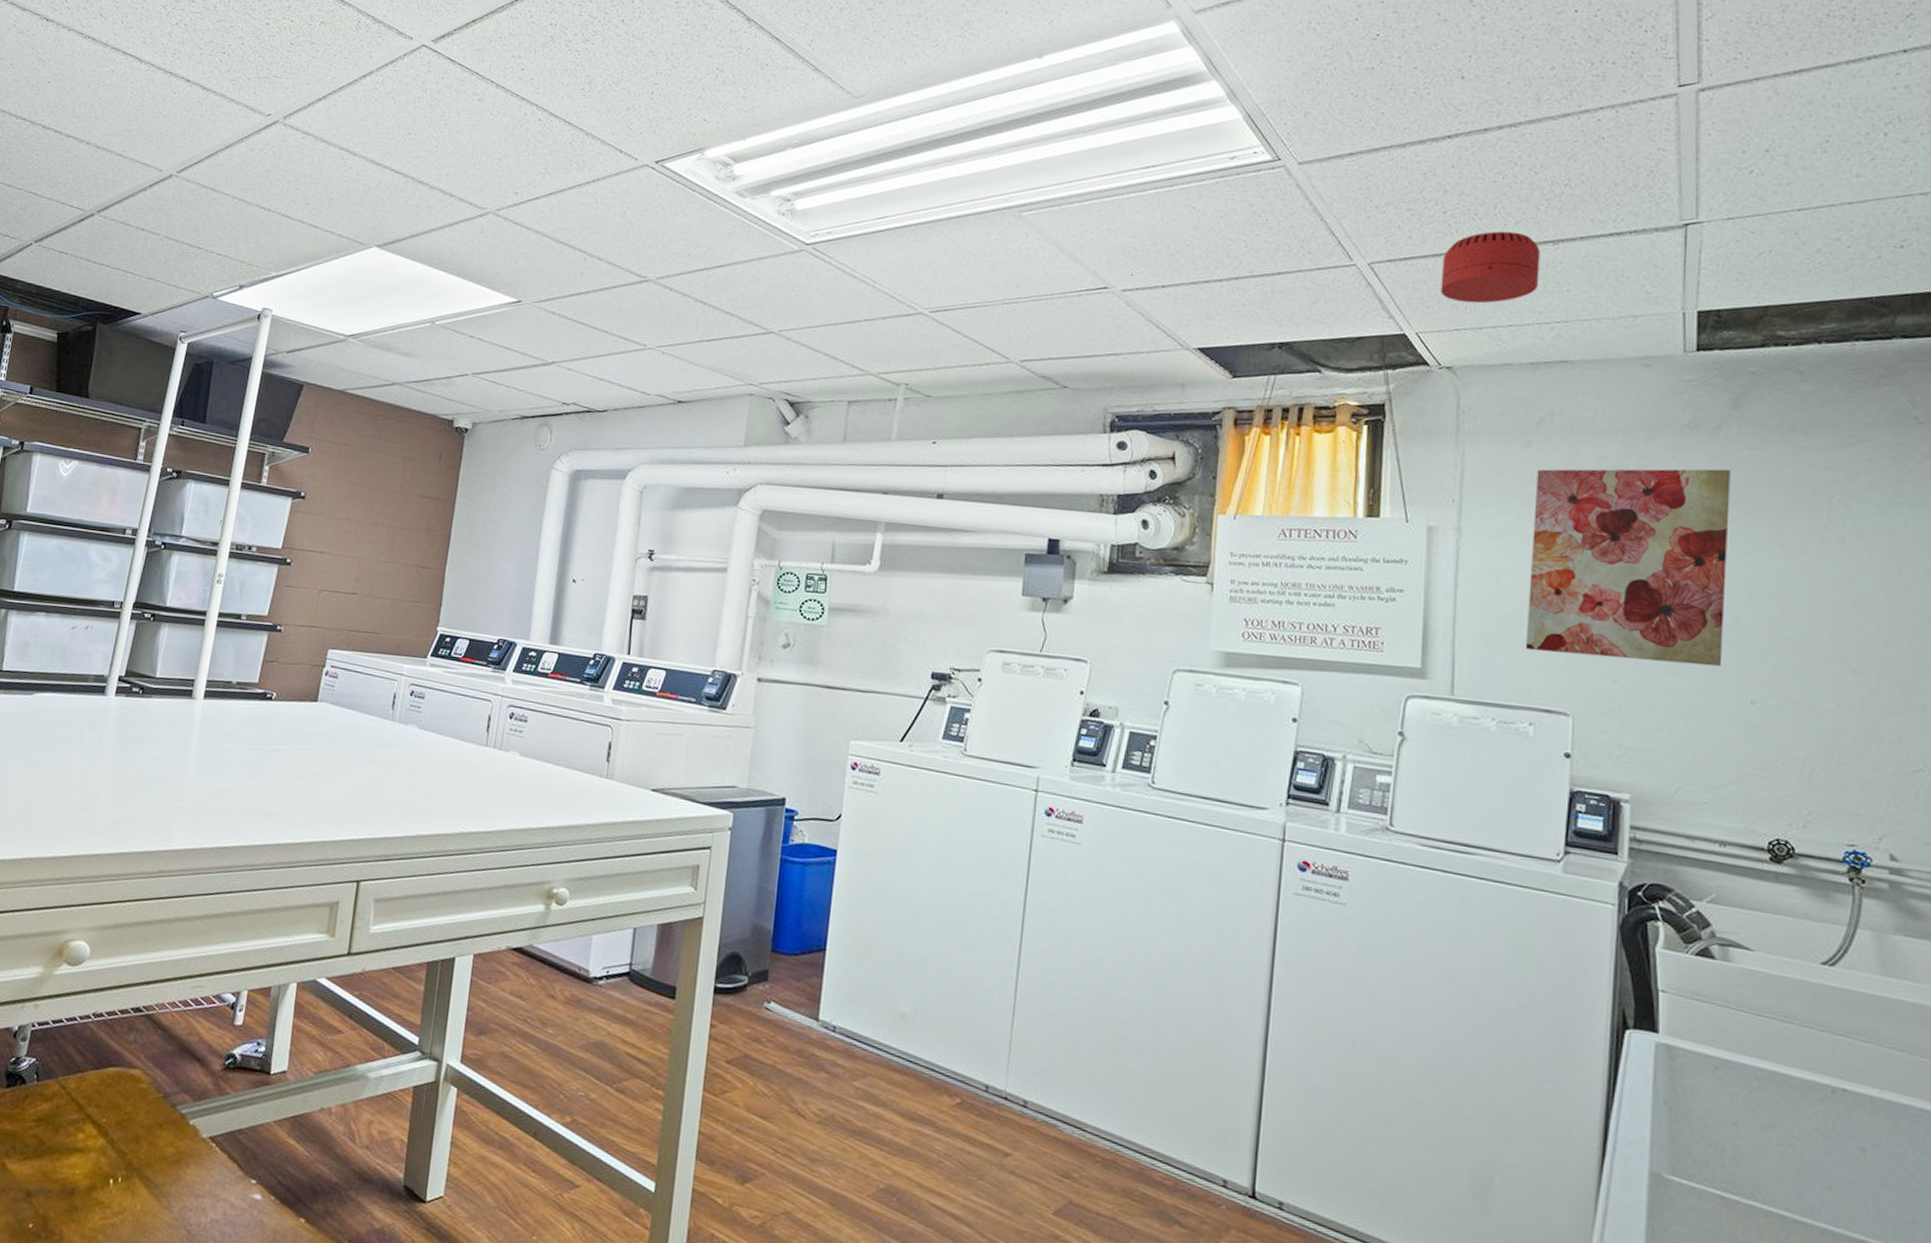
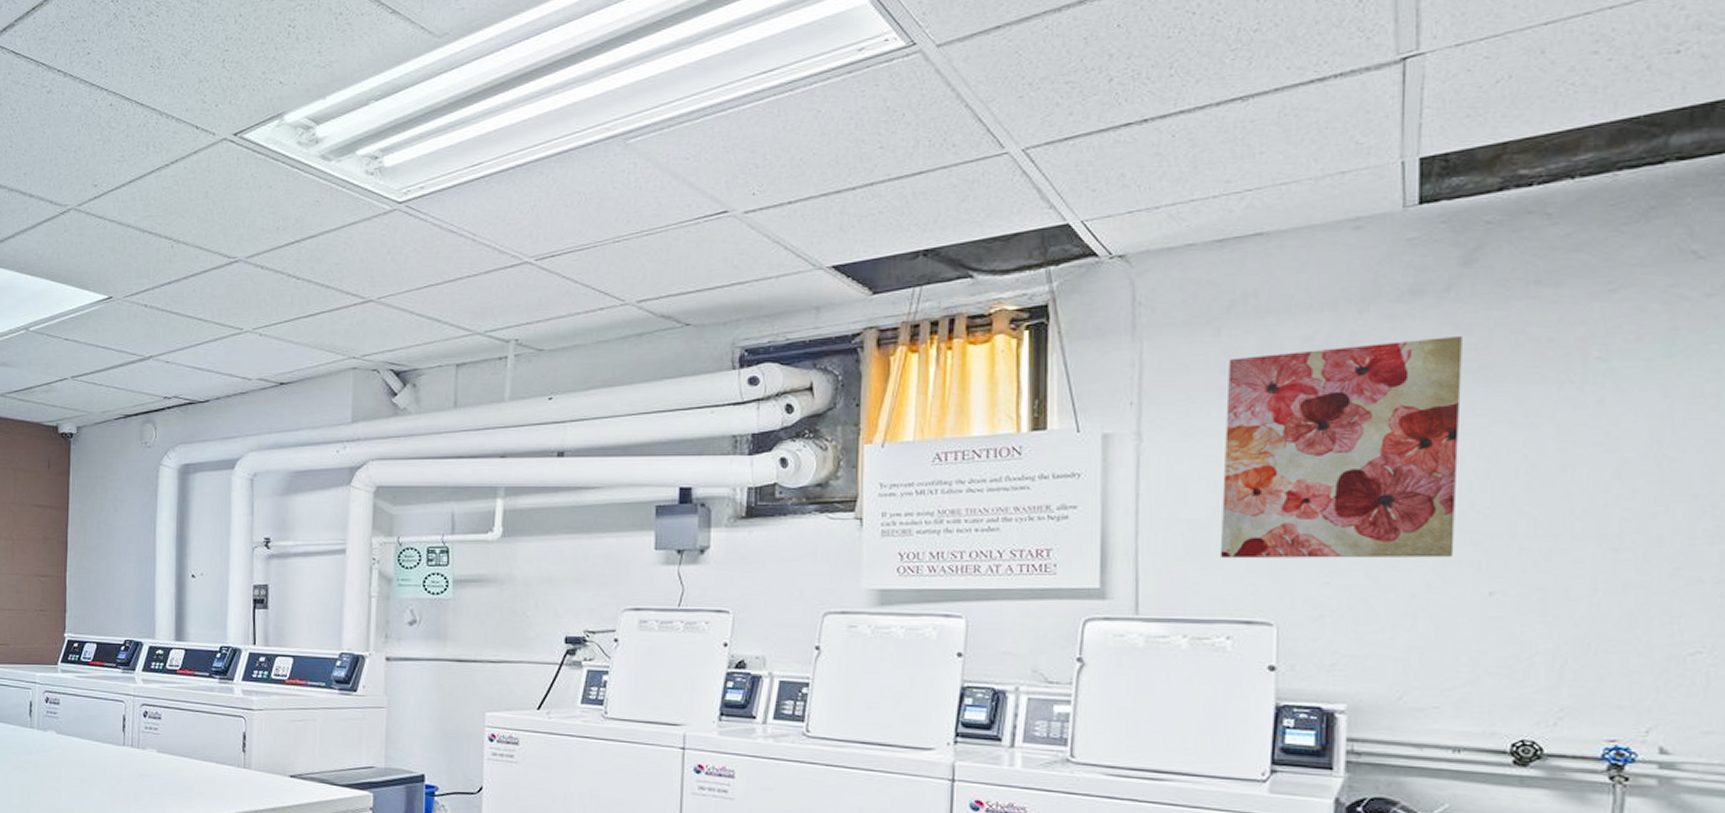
smoke detector: present [1440,231,1540,304] -> none [1108,92,1226,181]

